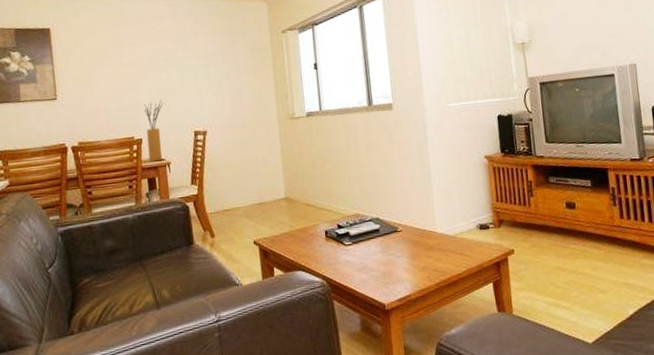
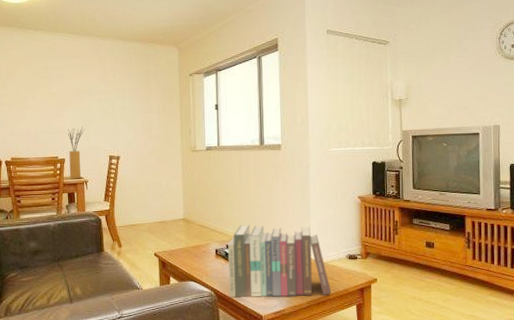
books: none [339,196,462,286] -> present [228,225,331,298]

